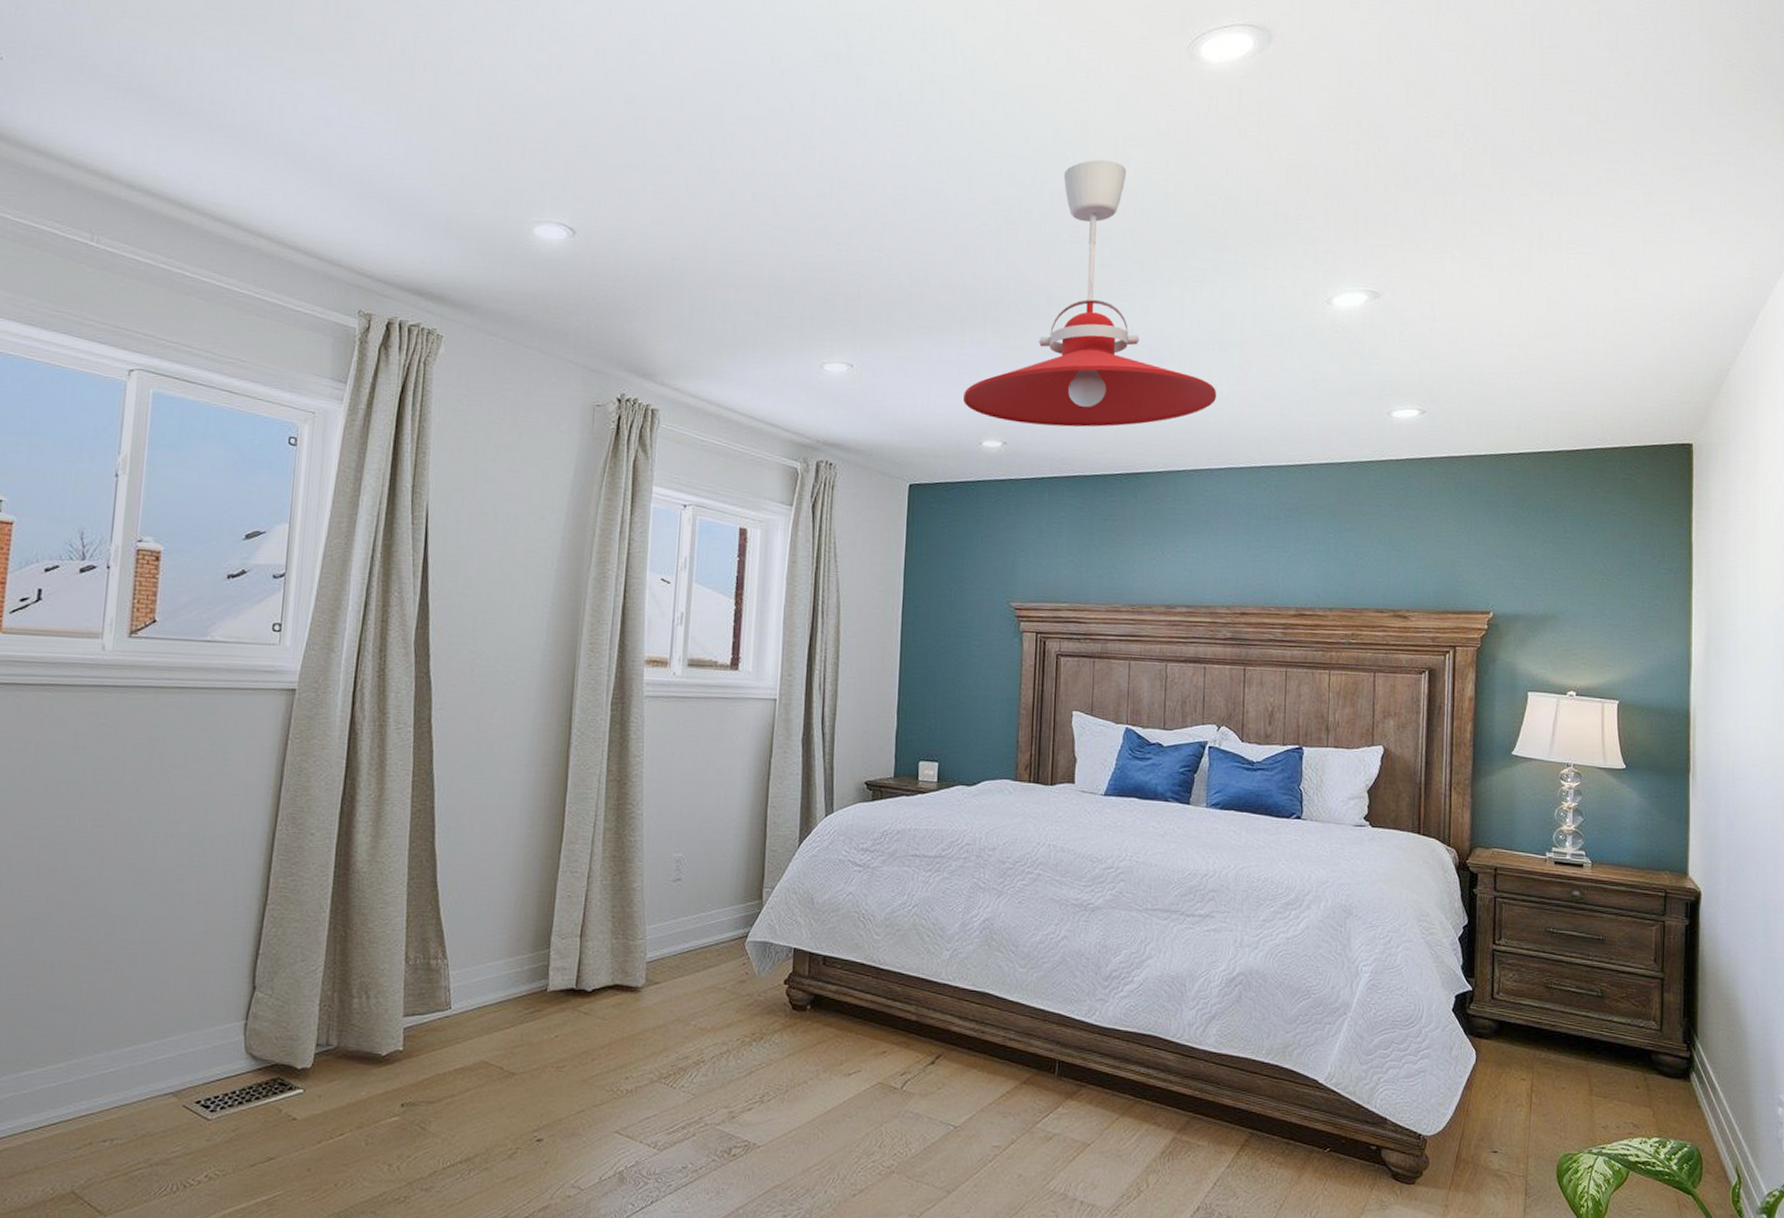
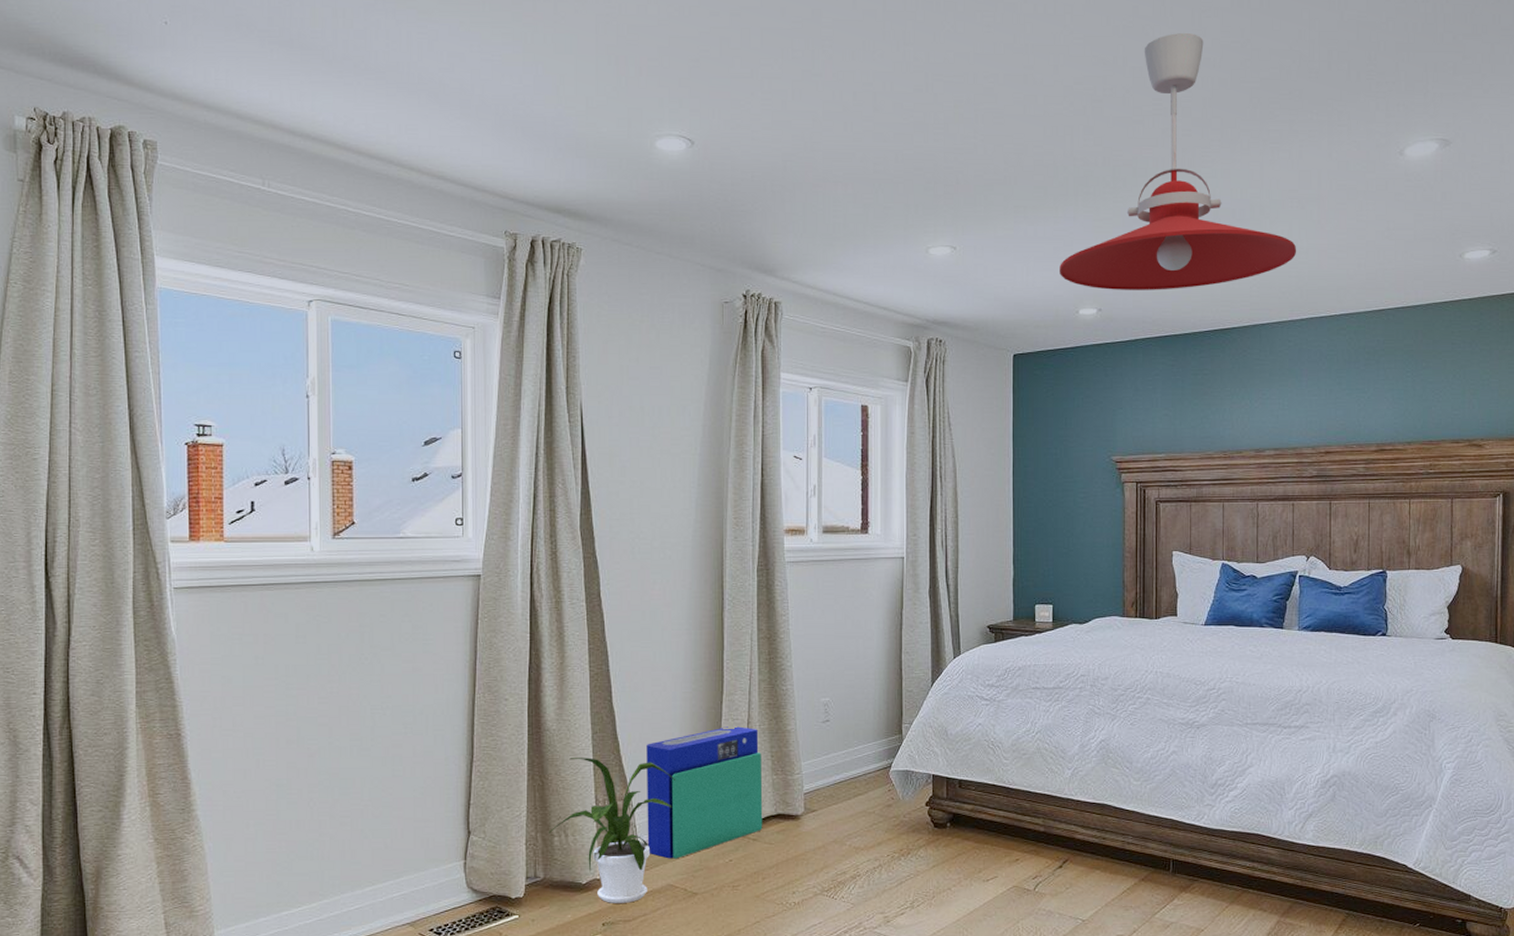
house plant: none [346,906,501,1081] -> present [548,758,676,903]
air purifier: none [461,880,601,1031] -> present [646,726,763,859]

